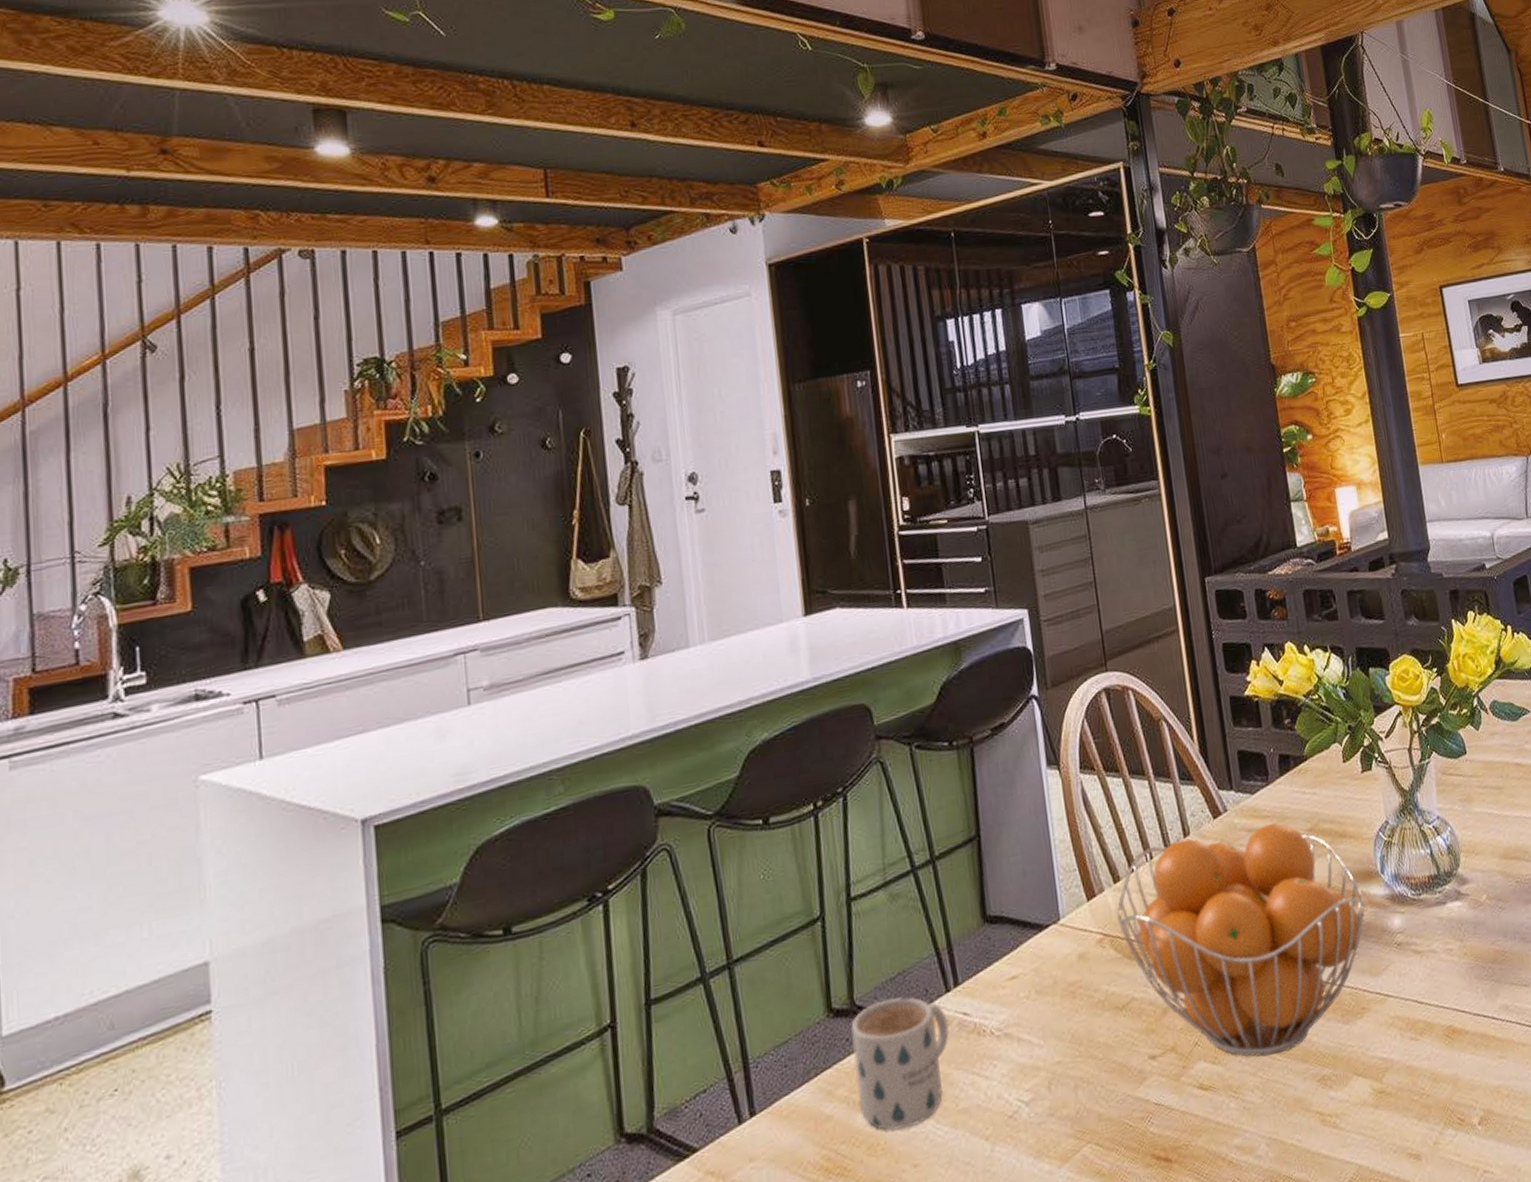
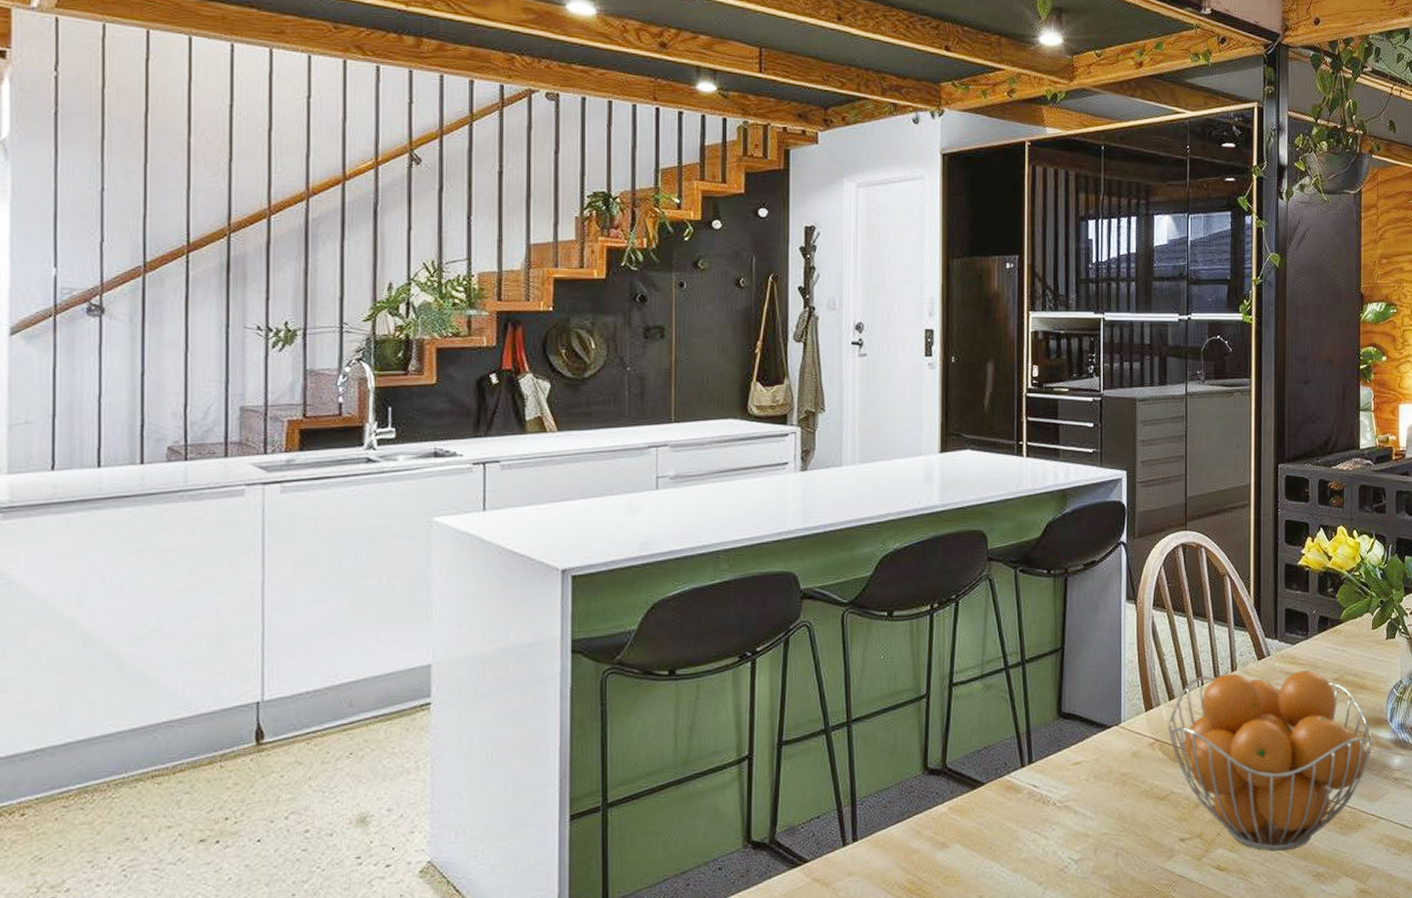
mug: present [851,997,949,1130] -> none [941,766,1020,868]

